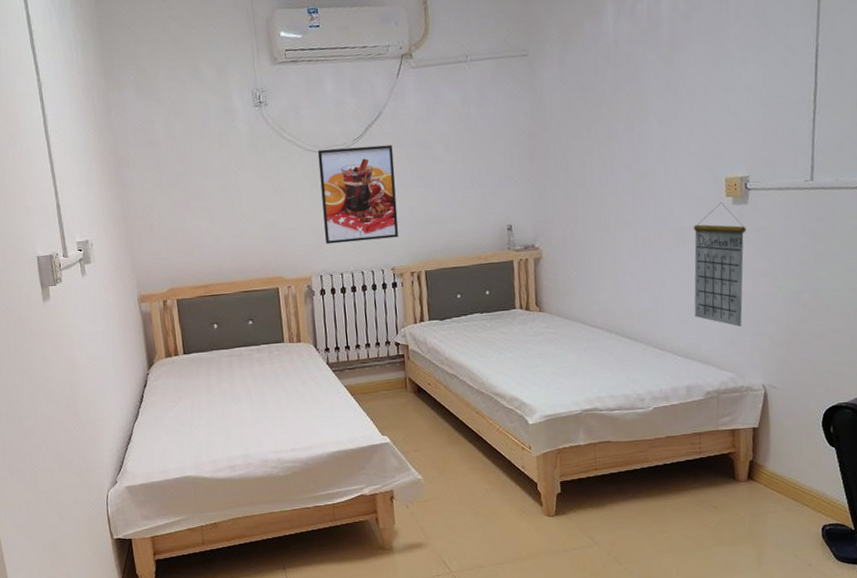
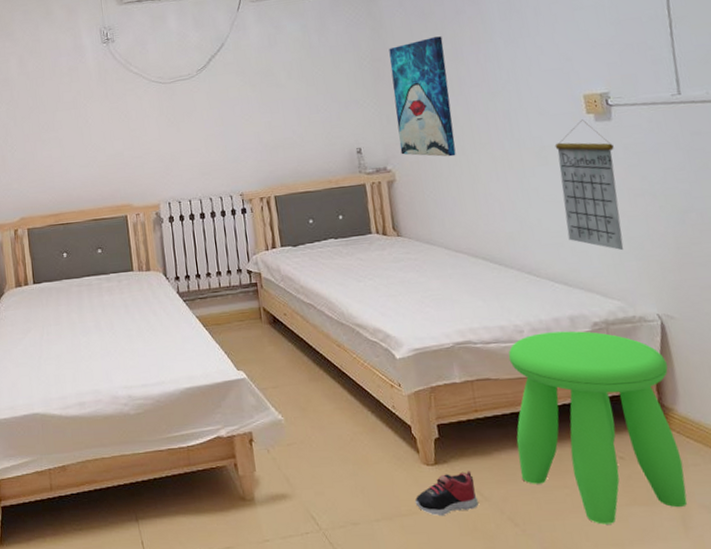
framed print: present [317,144,399,244] -> none [163,73,246,172]
shoe: none [535,520,590,558] -> present [415,471,478,516]
wall art: none [546,113,601,236] -> present [389,36,456,157]
stool: none [628,399,765,562] -> present [508,331,687,525]

